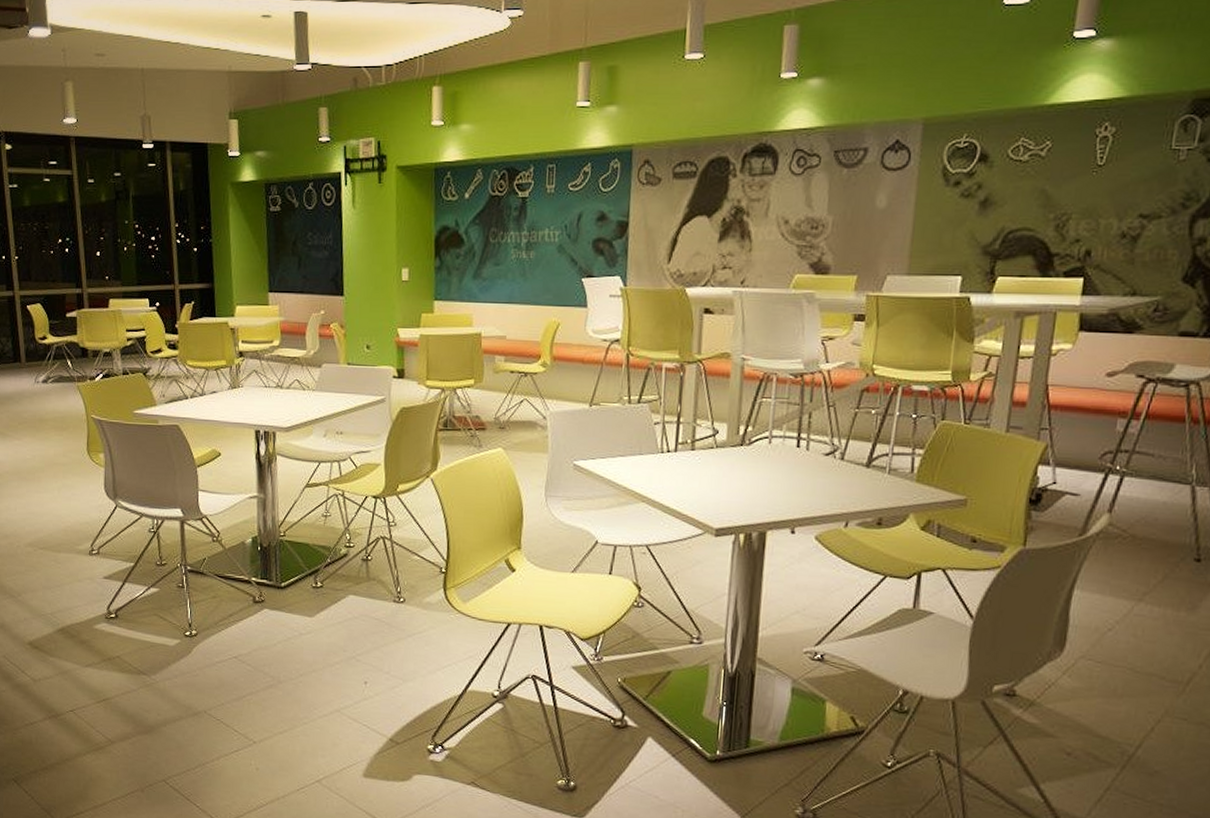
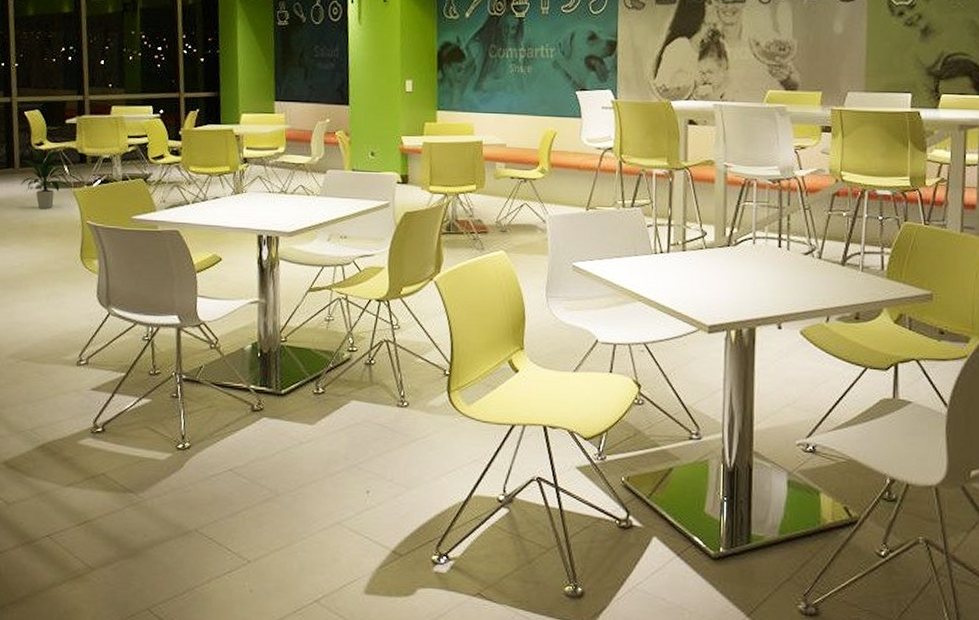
indoor plant: none [27,340,72,403] -> present [21,145,69,209]

